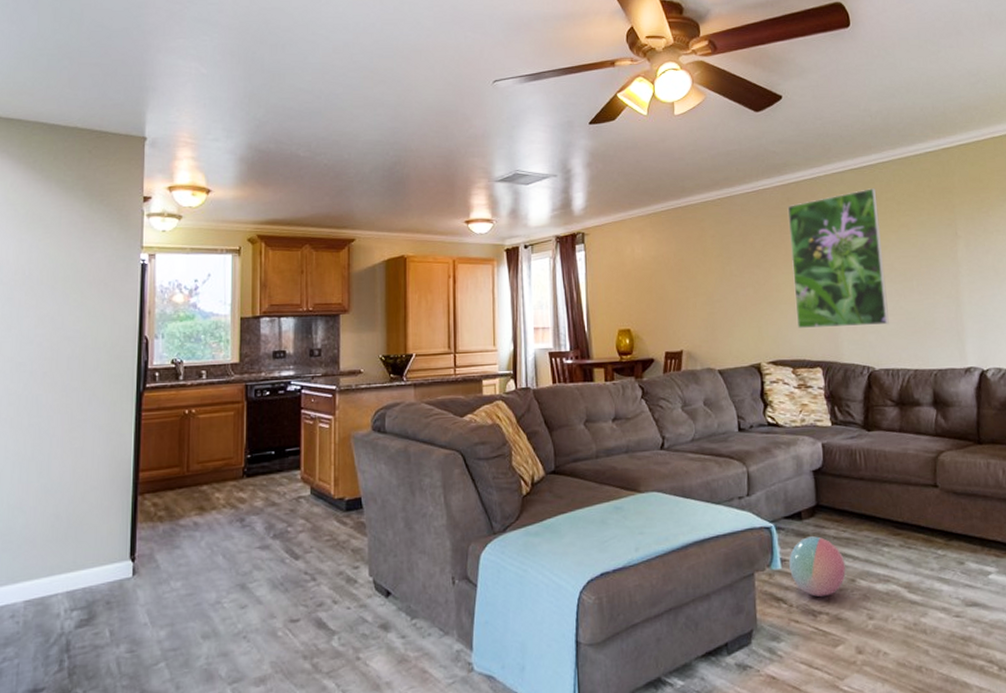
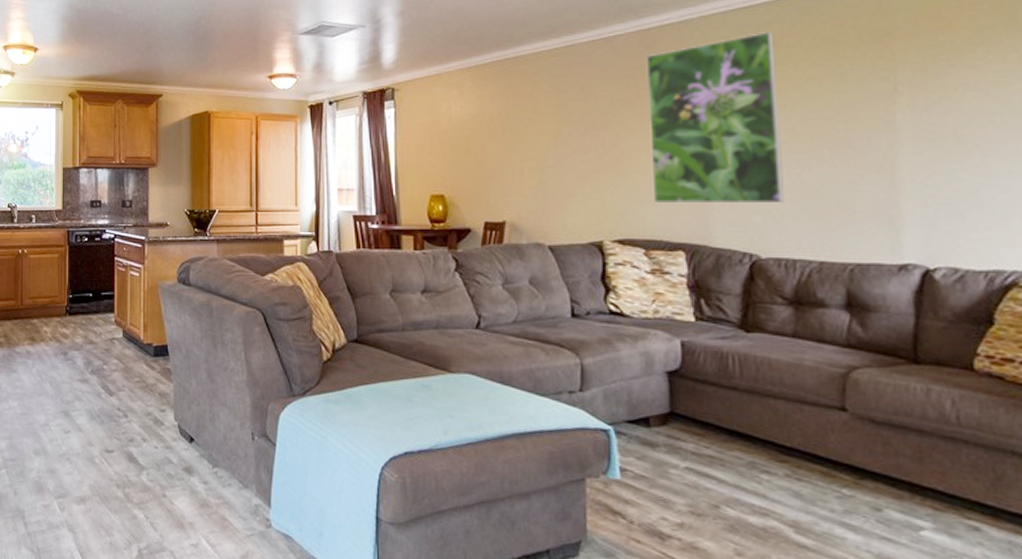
ball: present [788,536,846,598] -> none [629,447,708,520]

